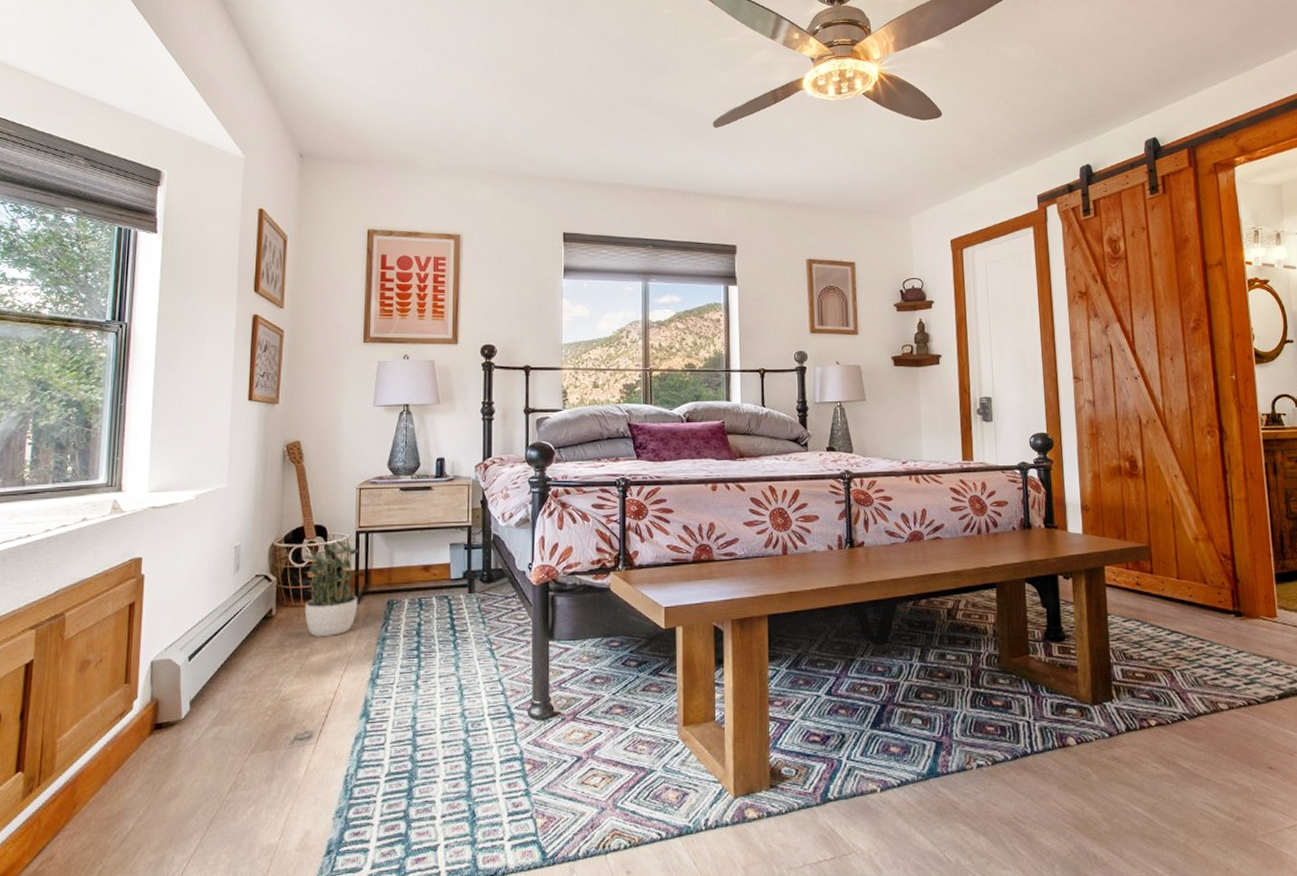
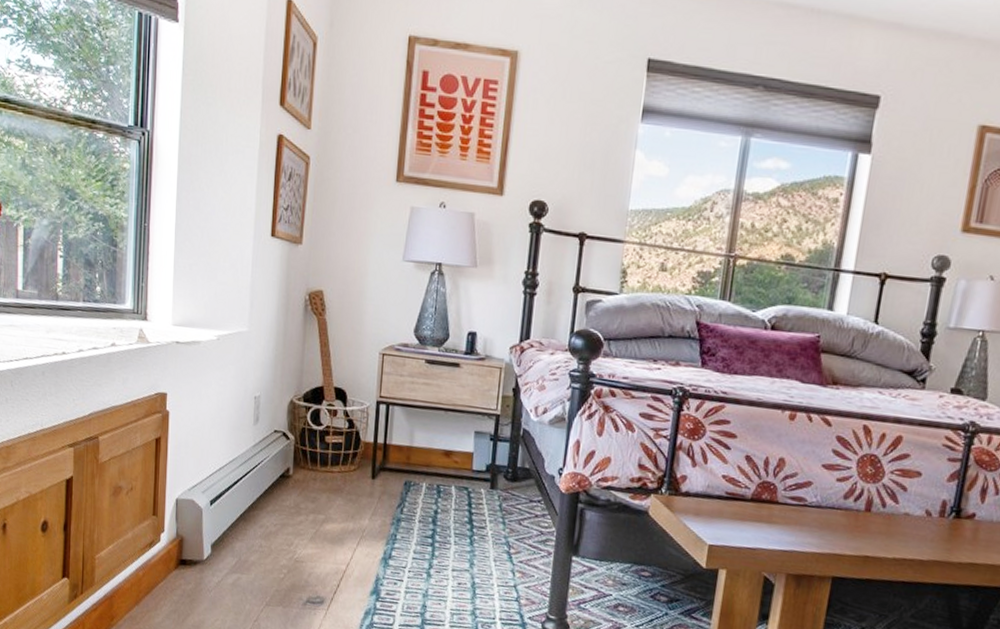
potted plant: present [299,540,360,636] -> none [318,407,379,508]

